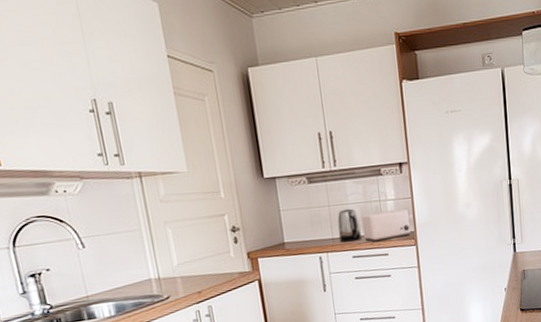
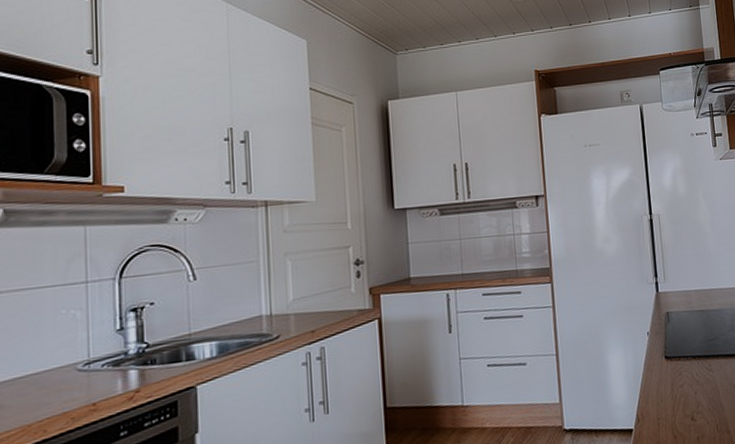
kettle: present [337,208,362,243] -> none [468,242,493,279]
toaster: present [361,209,411,243] -> none [494,243,546,279]

